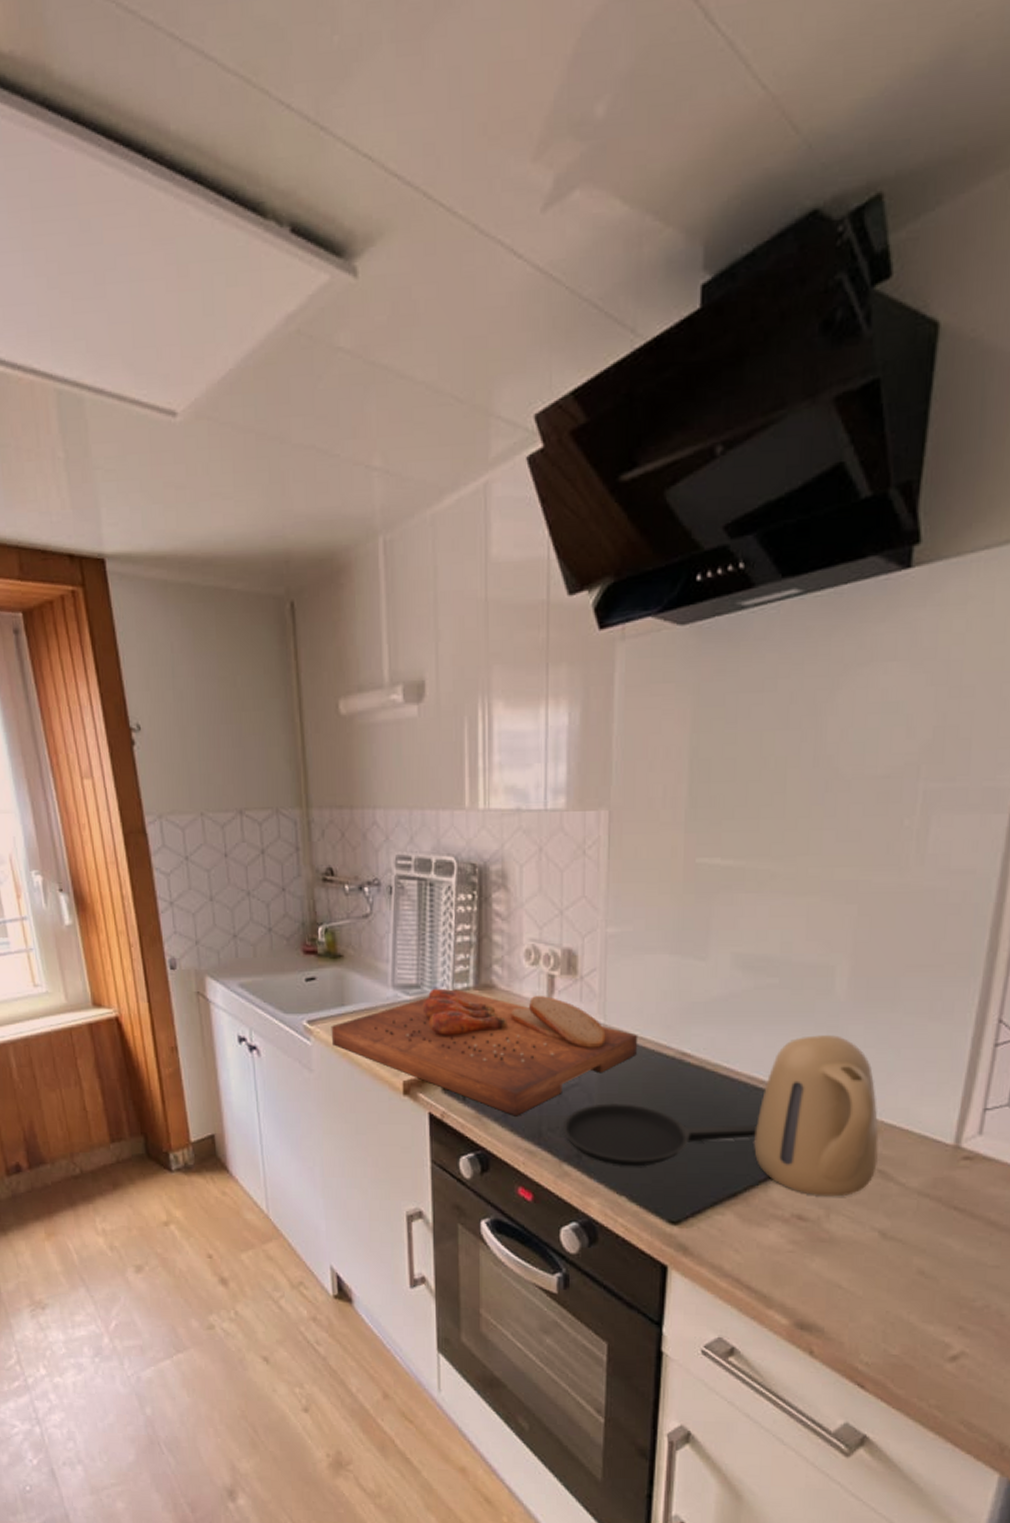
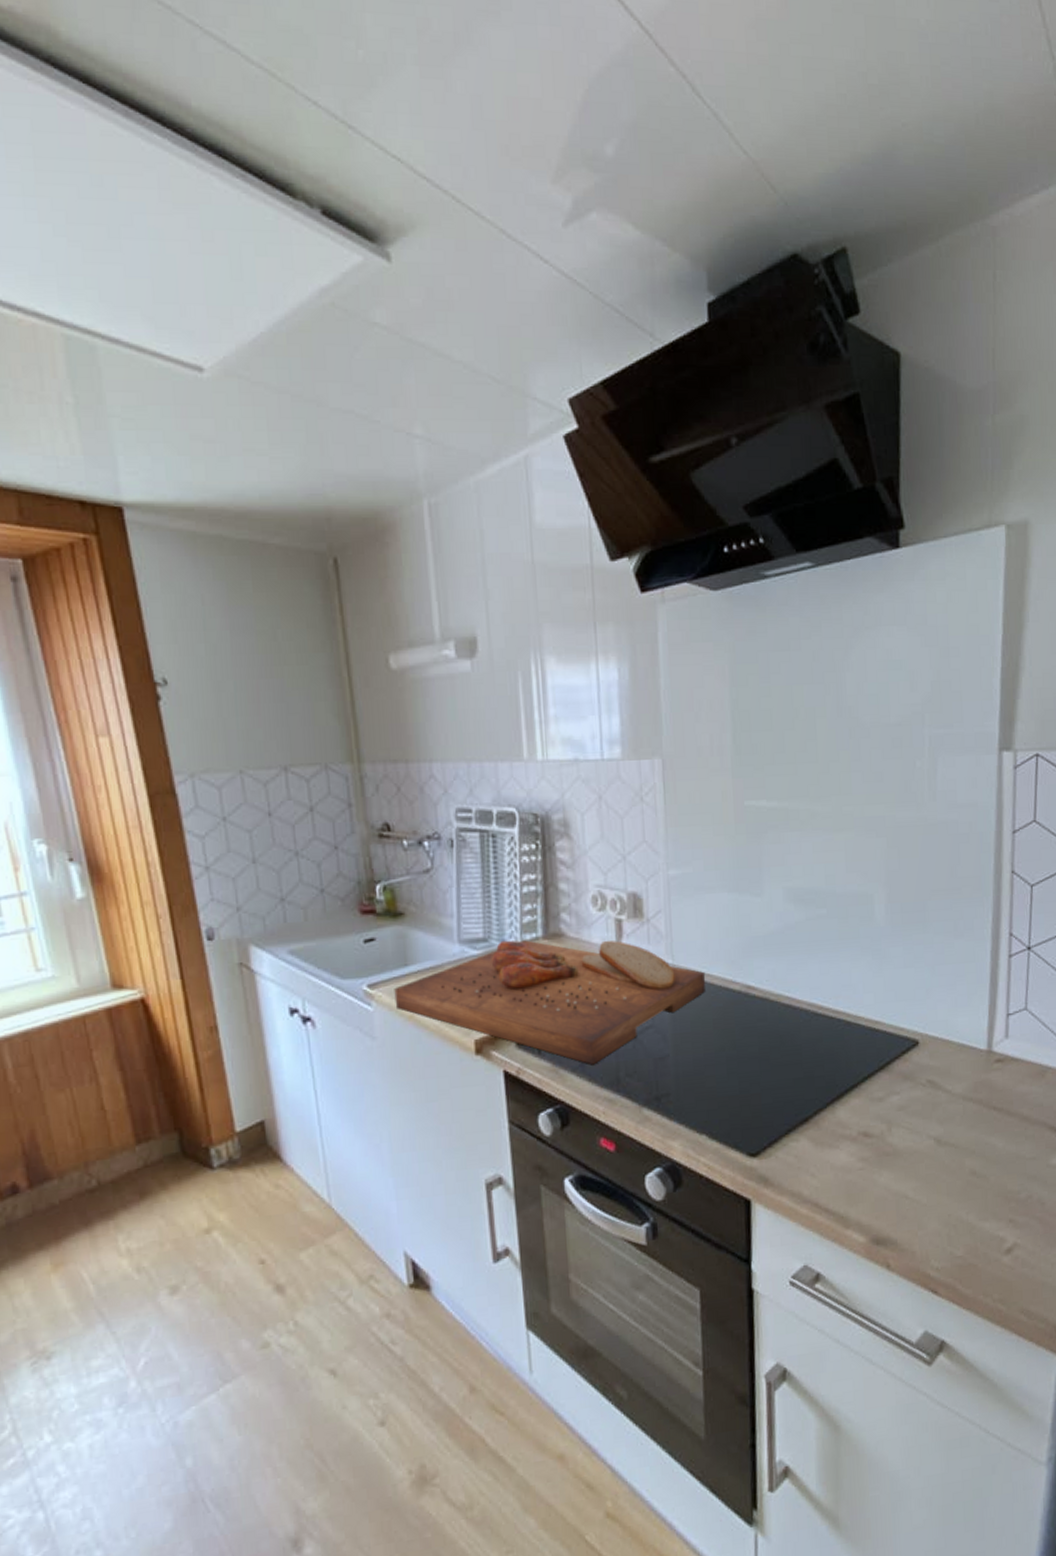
frying pan: present [564,1103,758,1167] -> none [641,1040,821,1104]
kettle: present [754,1035,879,1197] -> none [819,958,926,1112]

